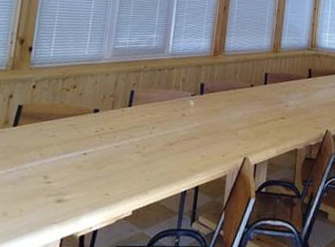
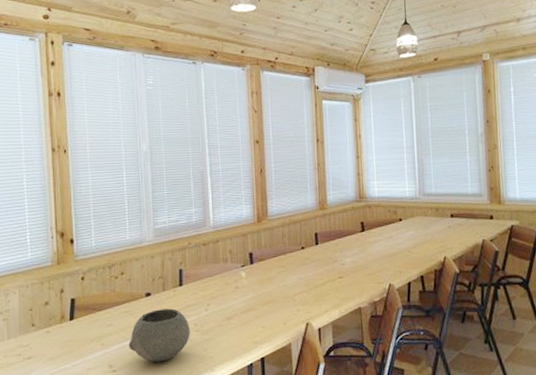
bowl: none [67,126,132,179] -> present [128,308,190,363]

